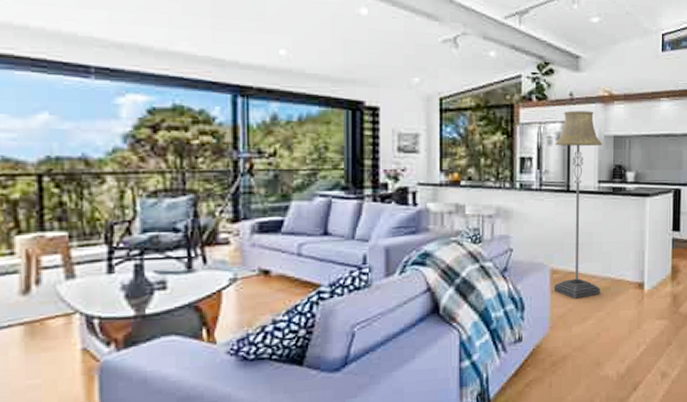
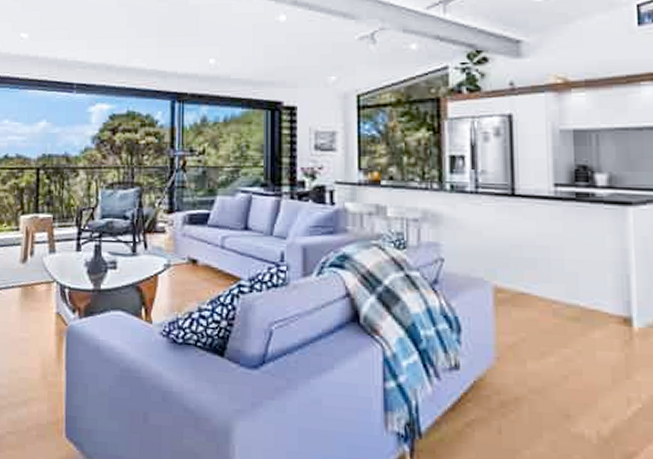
floor lamp: present [553,110,603,299] -> none [493,102,565,327]

